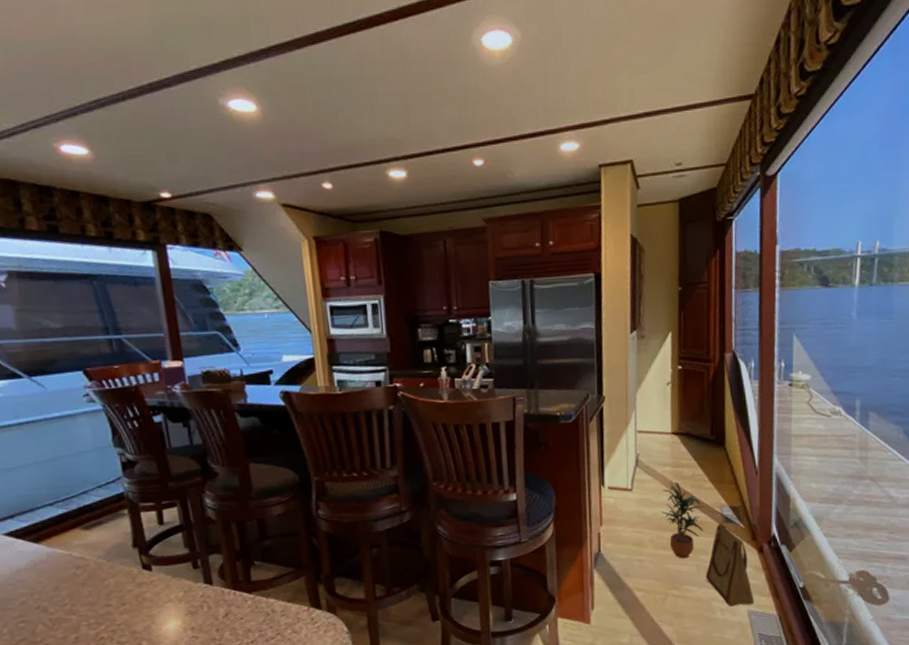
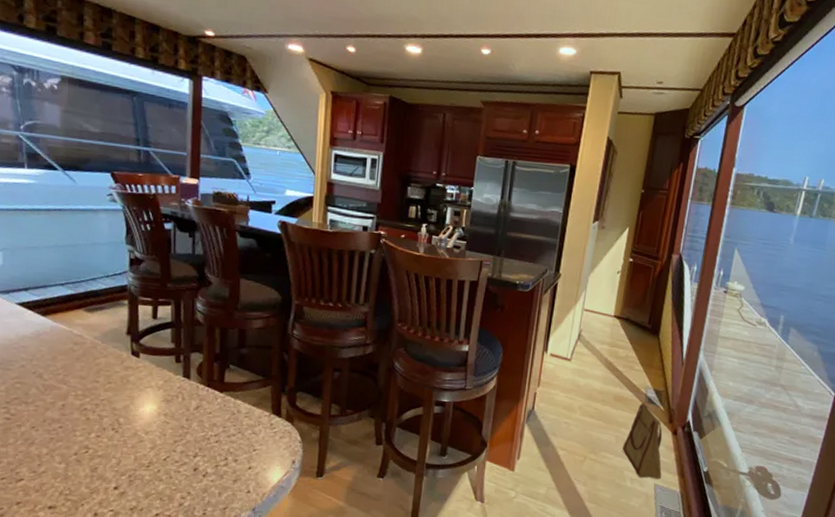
potted plant: present [661,482,705,559] -> none [593,360,632,429]

